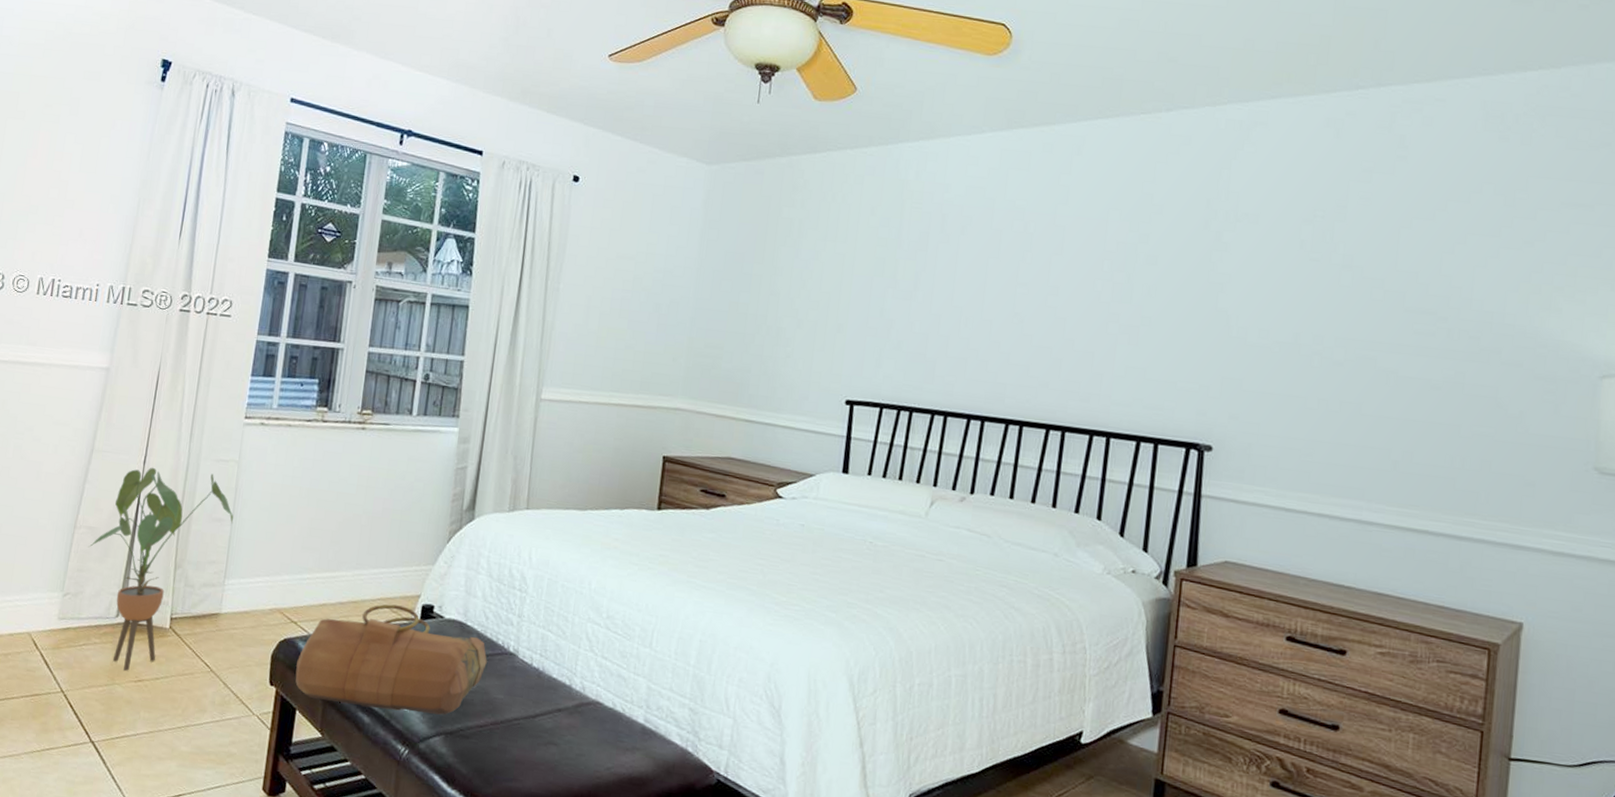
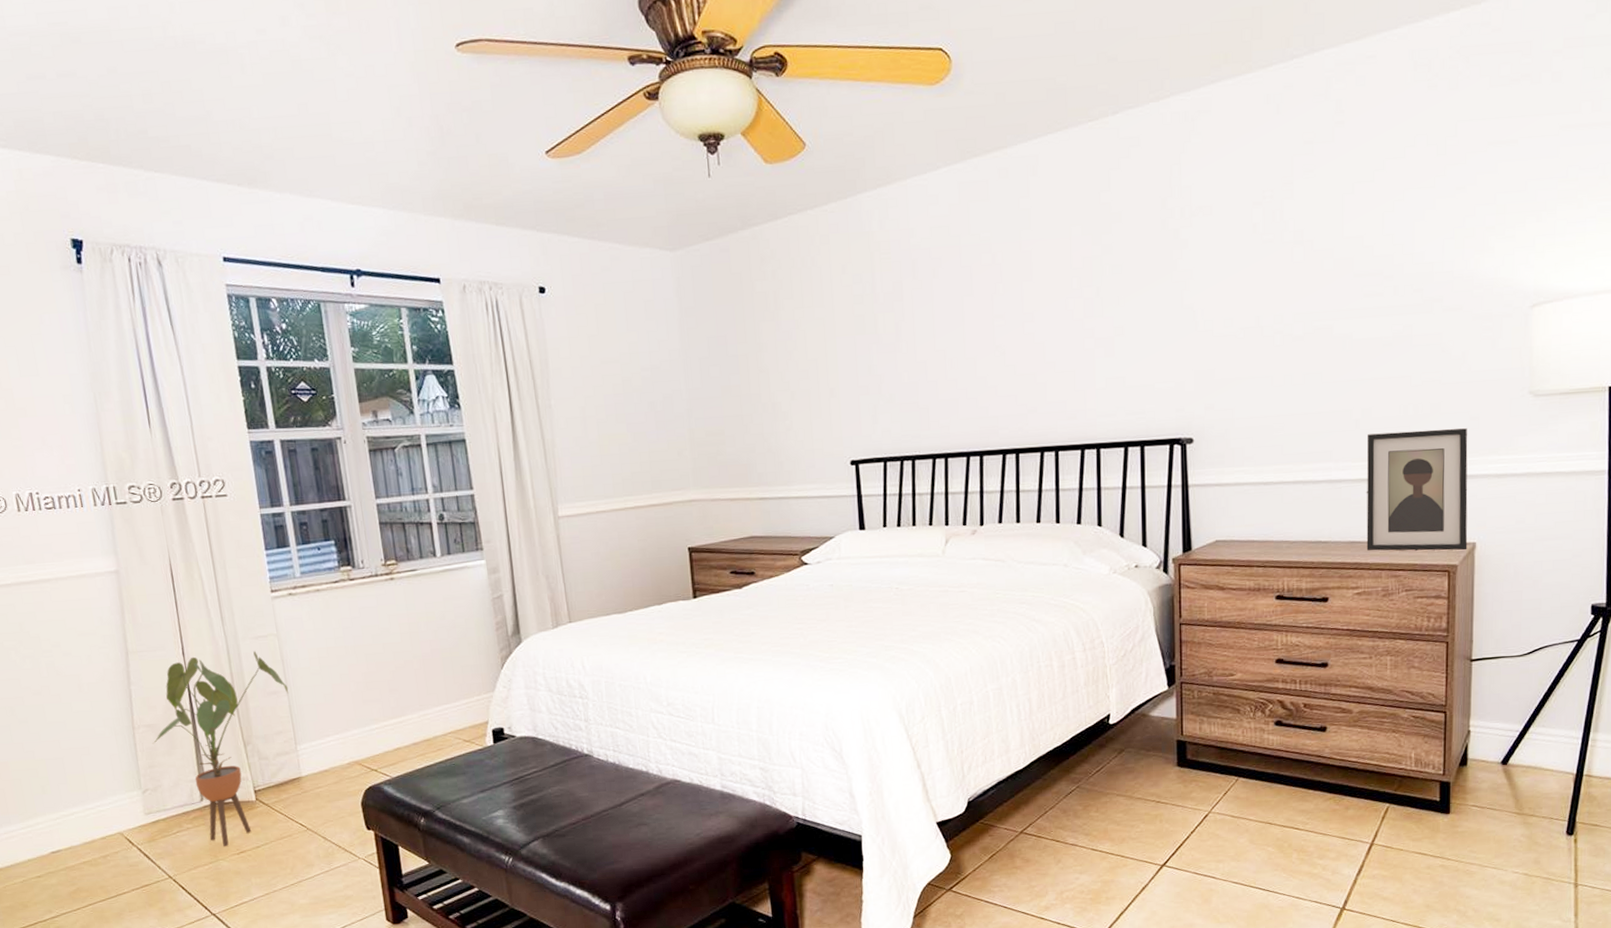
handbag: present [295,603,487,715] -> none [387,734,566,834]
picture frame: none [1395,479,1521,630] -> present [1366,428,1468,552]

